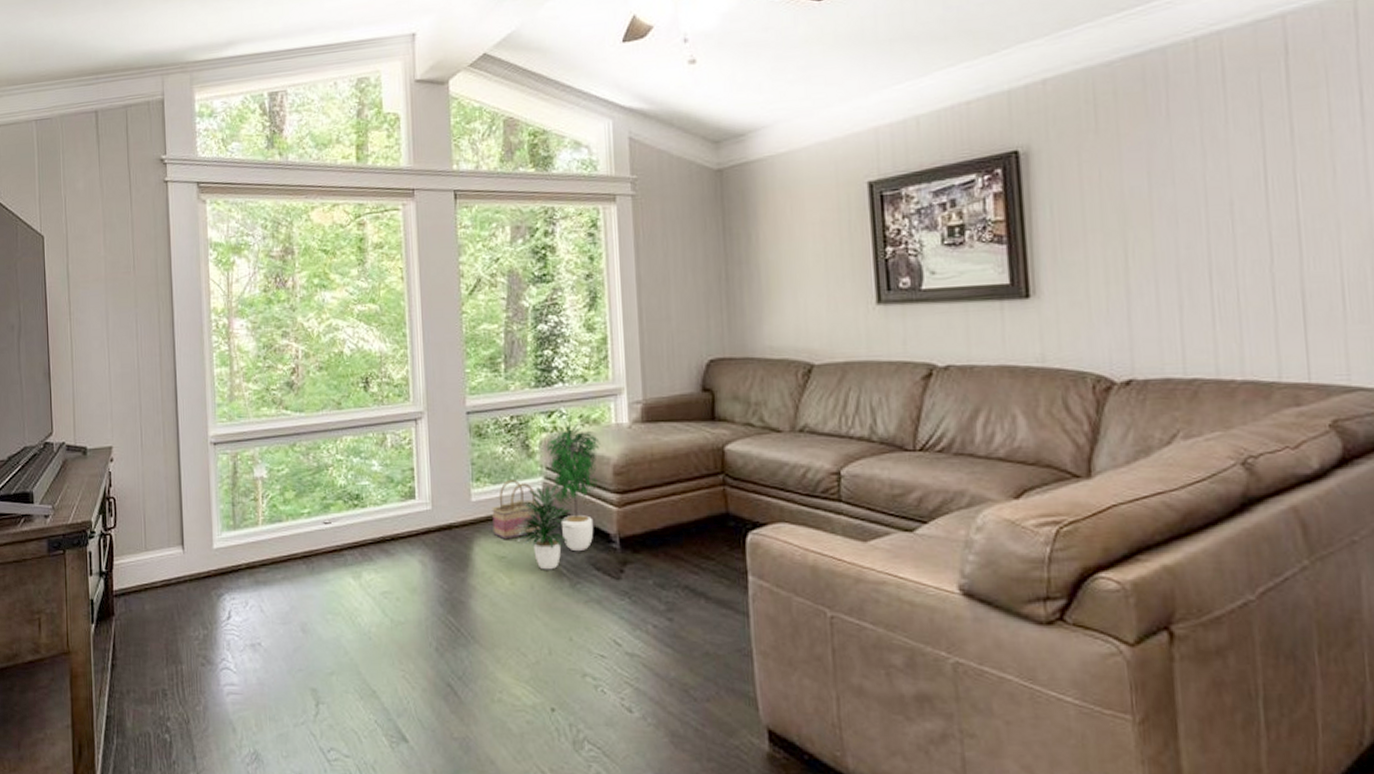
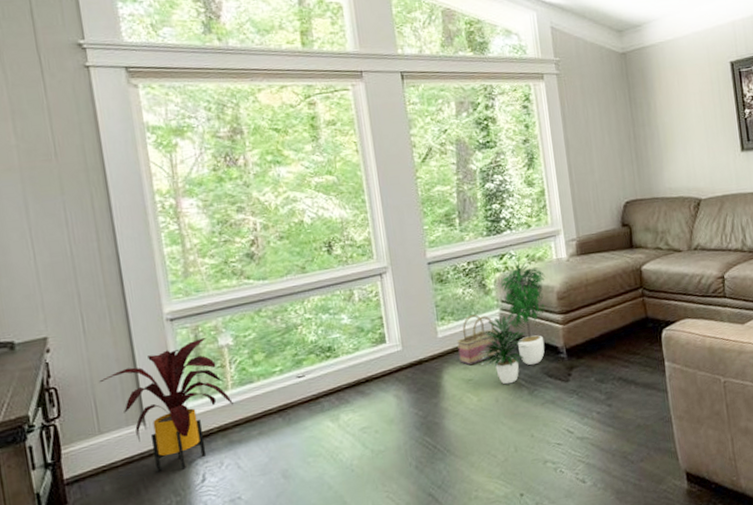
house plant: none [150,467,262,602] -> present [99,337,233,473]

